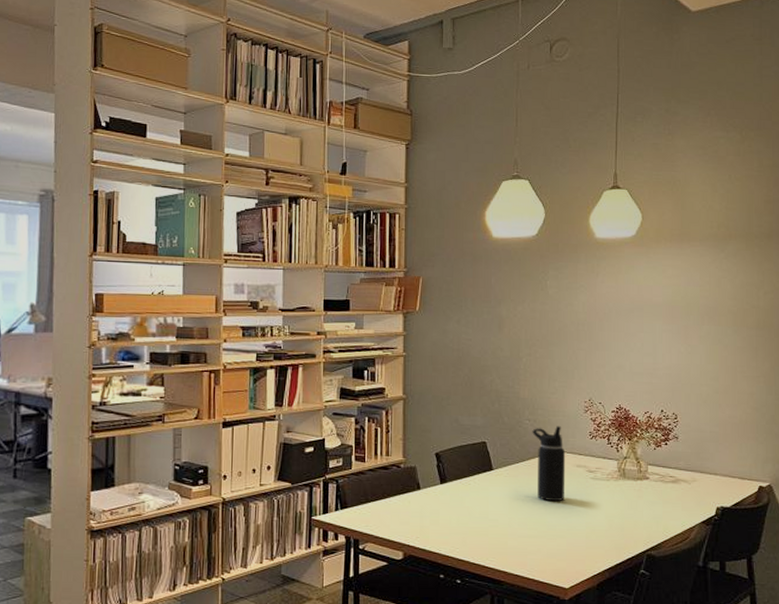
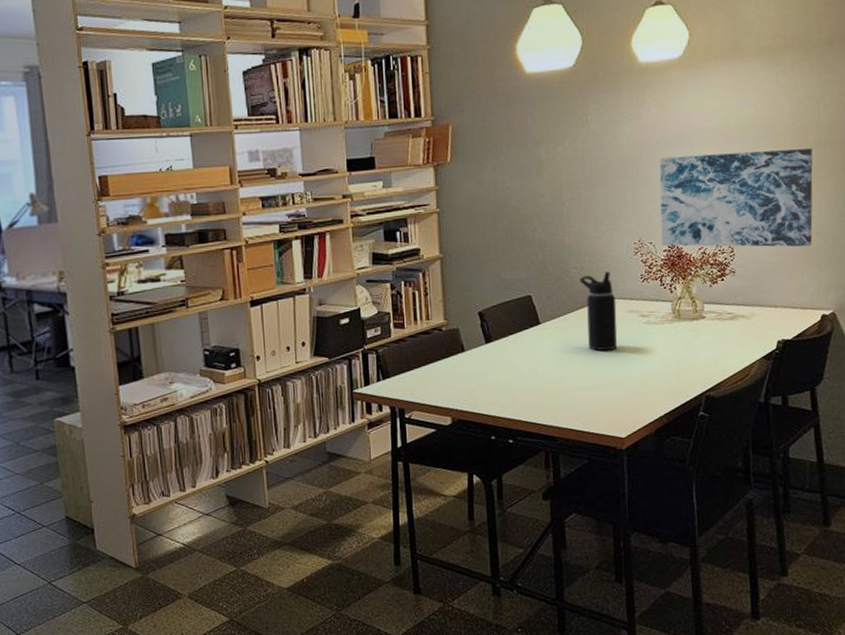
wall art: none [610,325,752,420] -> present [659,149,813,247]

